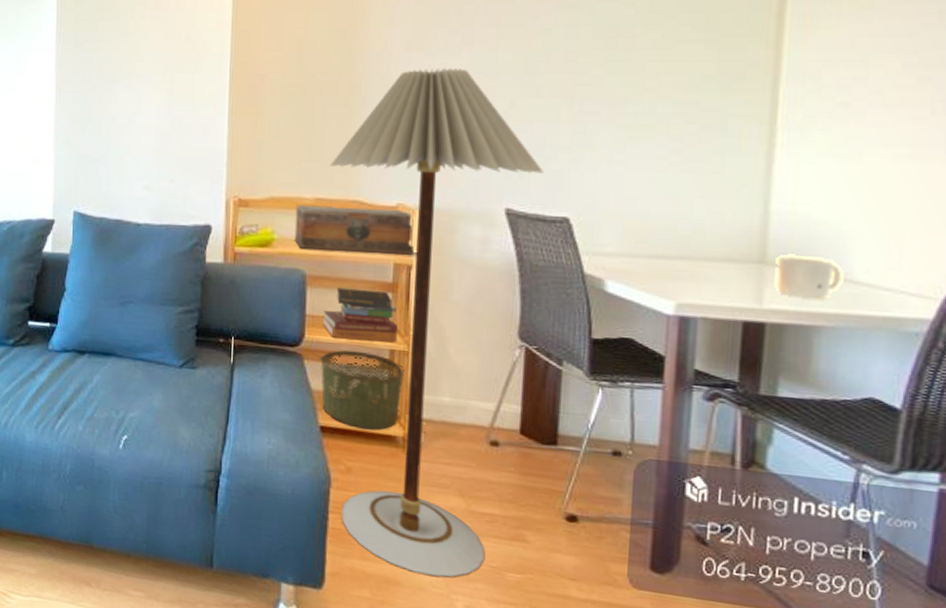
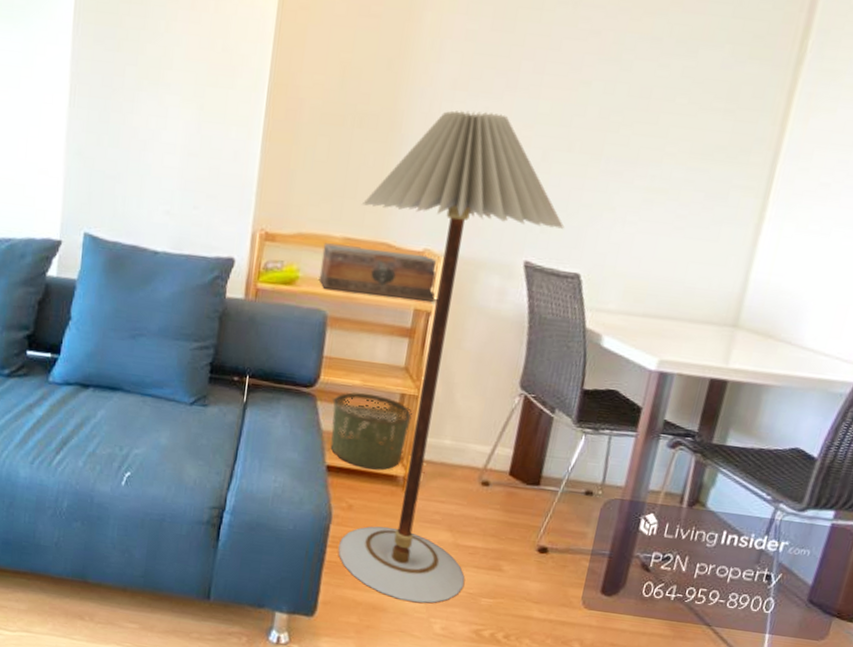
books: present [323,287,398,343] -> none [339,330,412,387]
mug: present [777,256,842,300] -> none [743,322,795,362]

